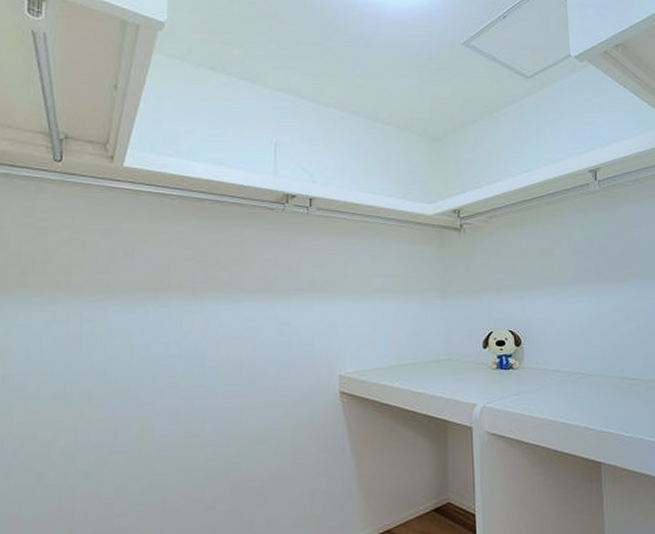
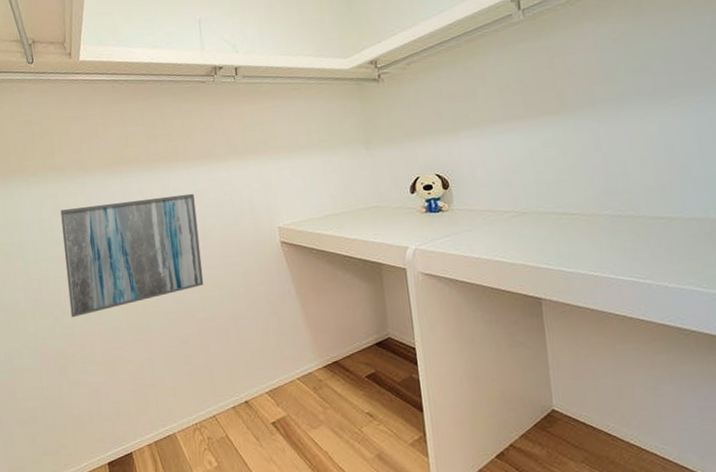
wall art: none [61,330,244,476] -> present [60,193,204,318]

